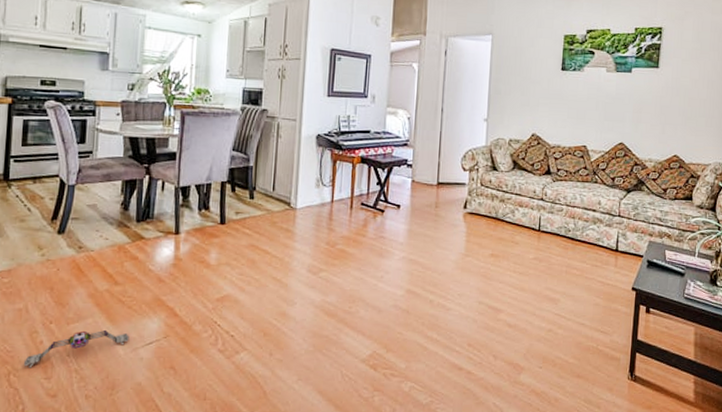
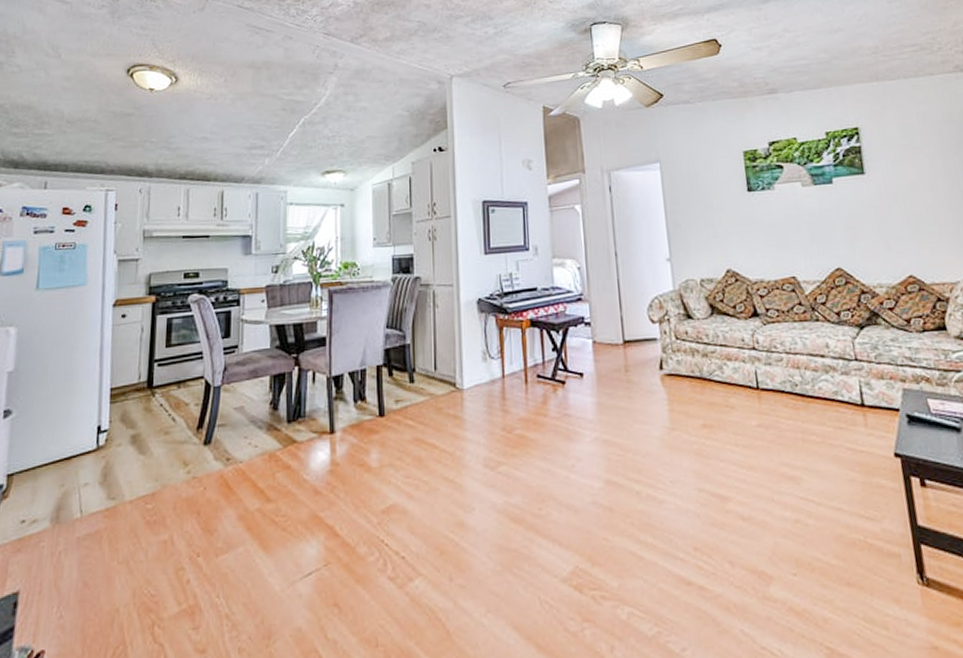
dog toy: present [23,329,129,368] -> none [168,559,285,616]

